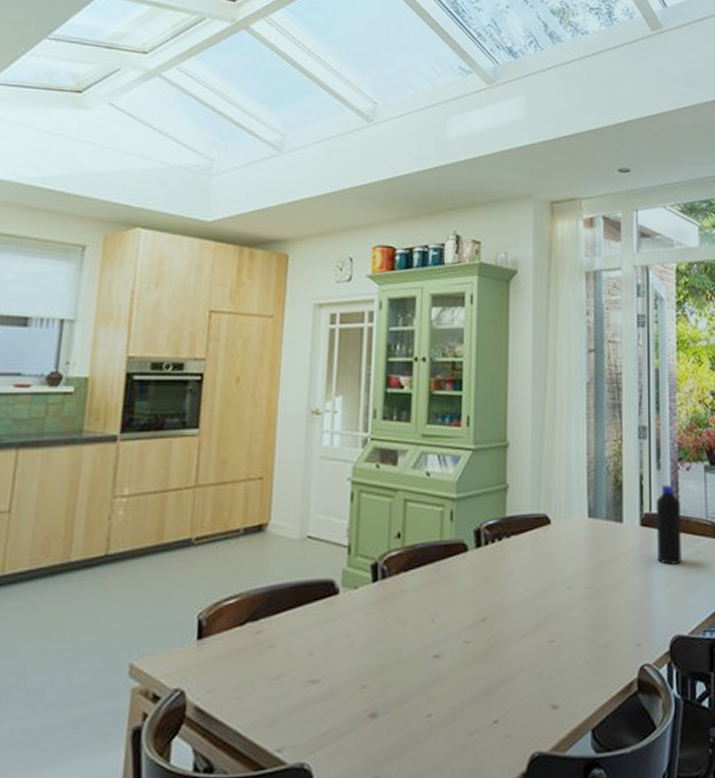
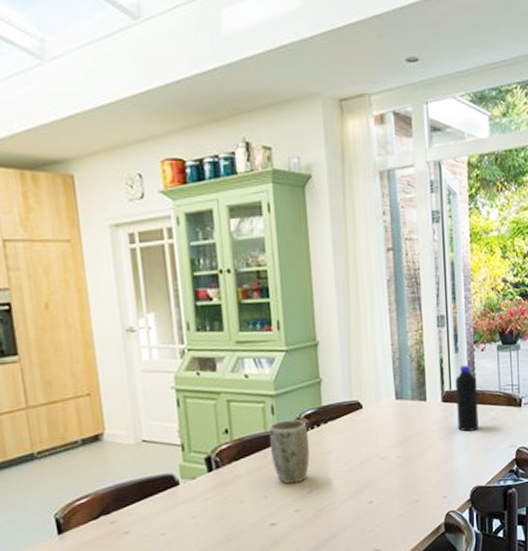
plant pot: none [443,529,488,608] -> present [269,419,311,484]

